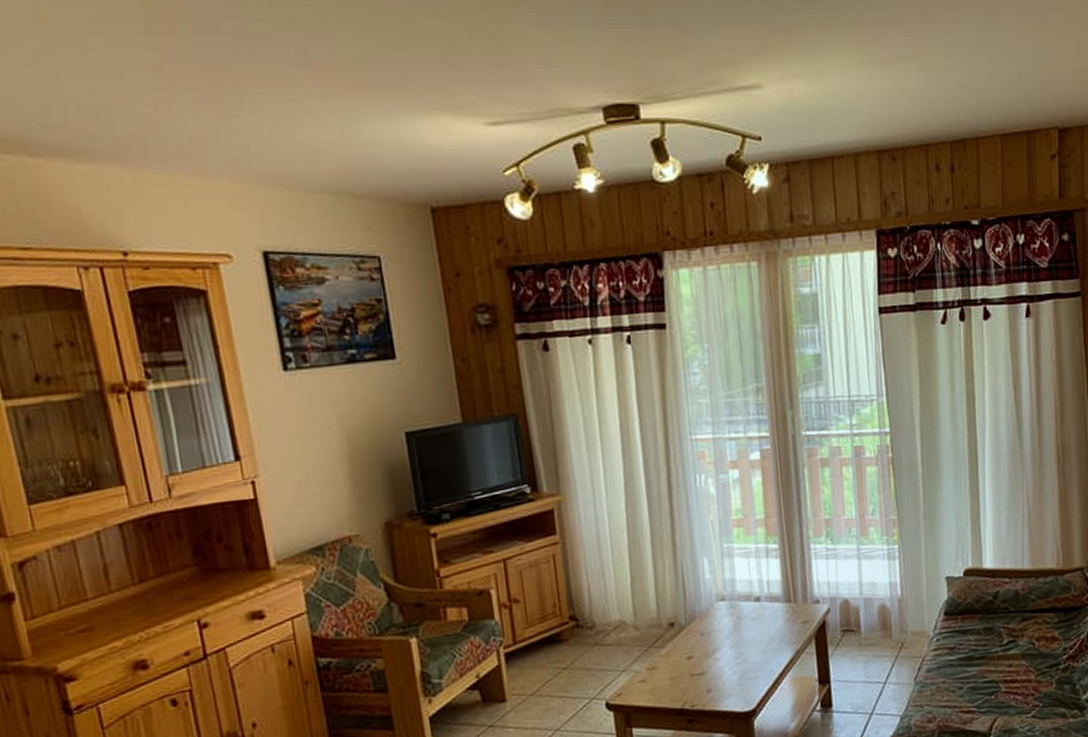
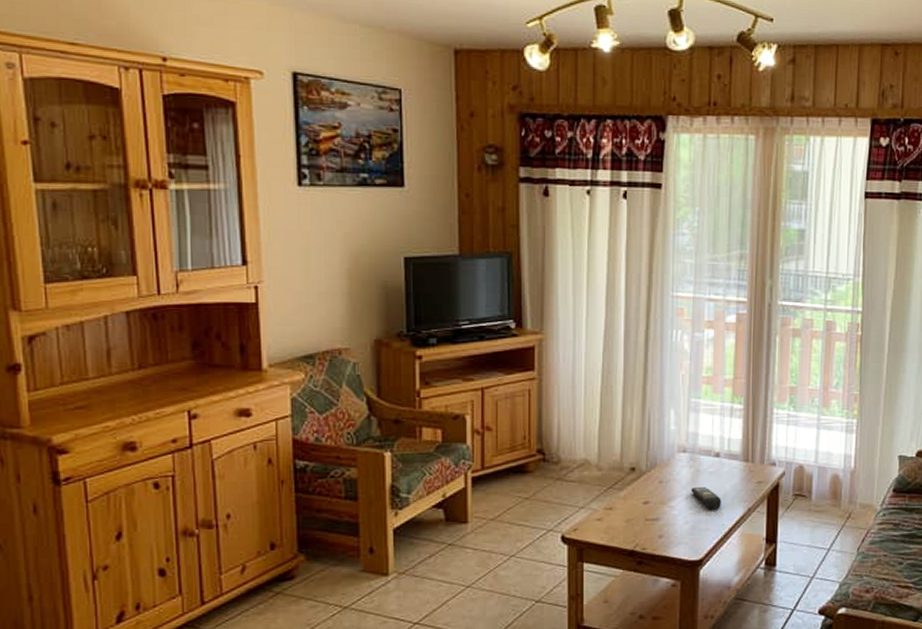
remote control: none [734,633,768,657] -> present [691,486,721,510]

